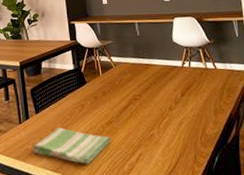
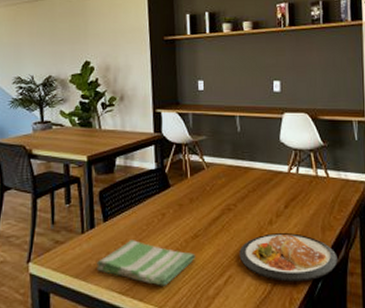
dish: none [146,117,230,158] -> present [239,233,338,282]

